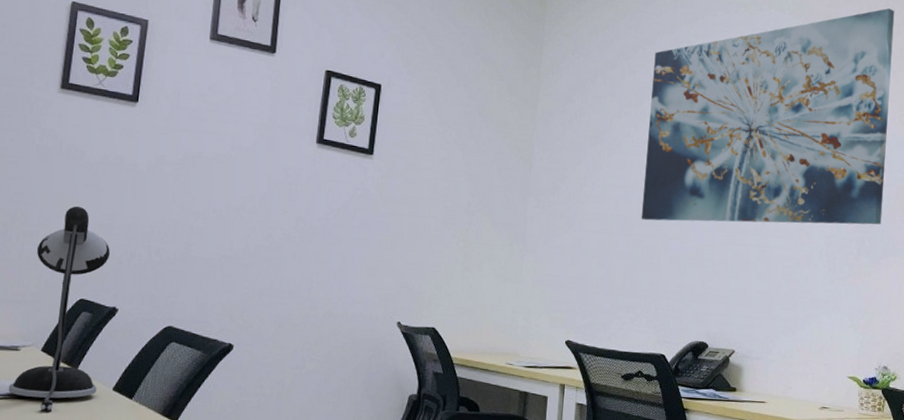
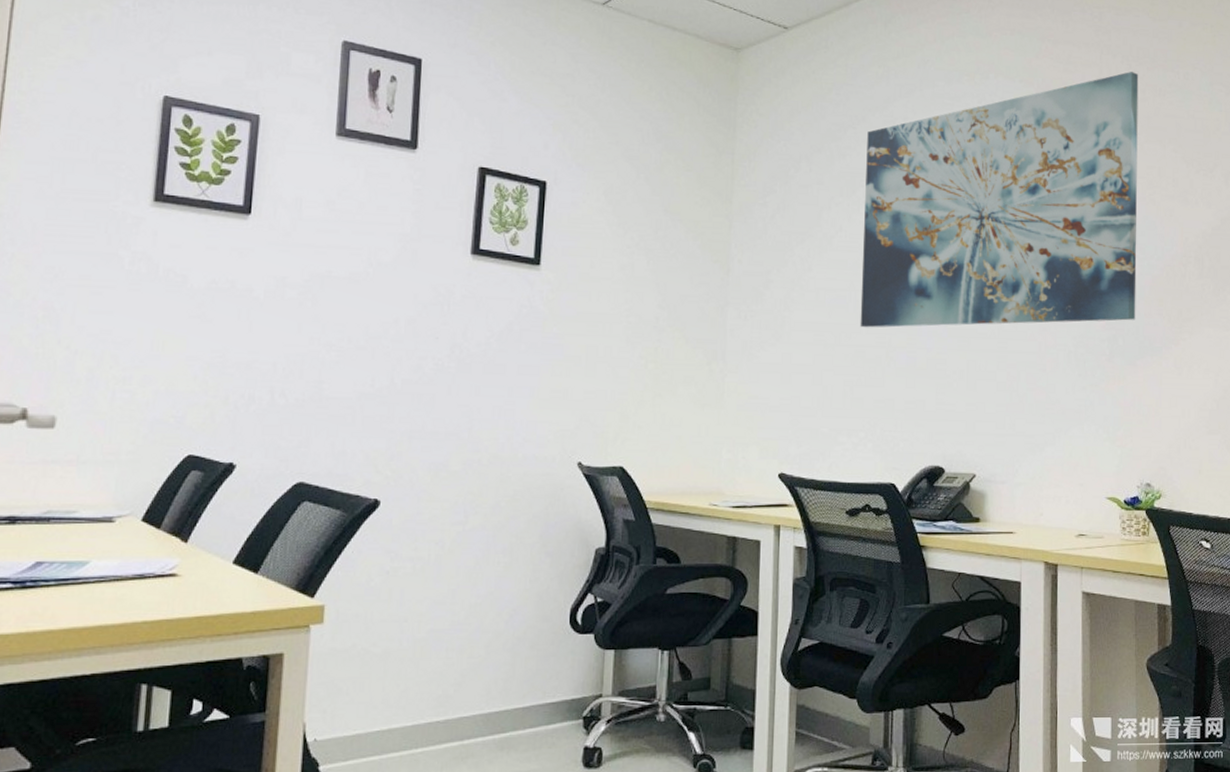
desk lamp: present [8,206,110,413] -> none [101,342,223,595]

